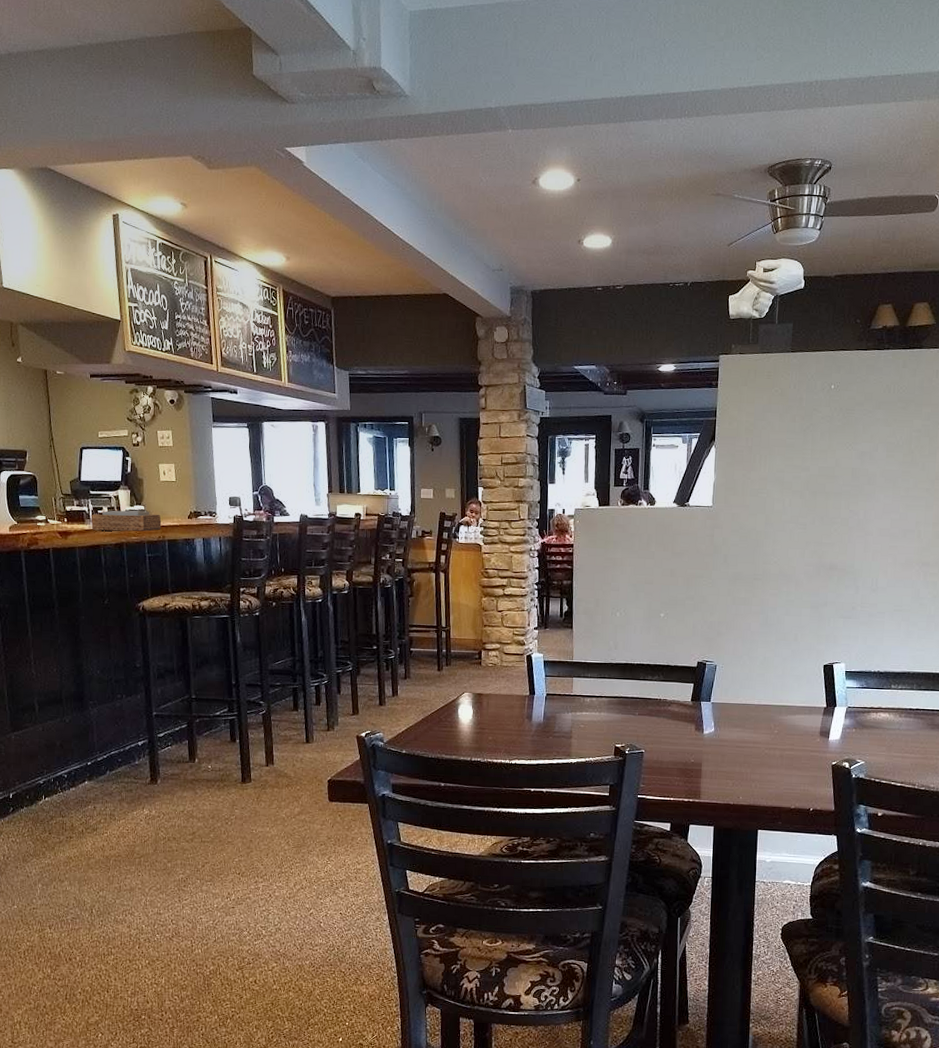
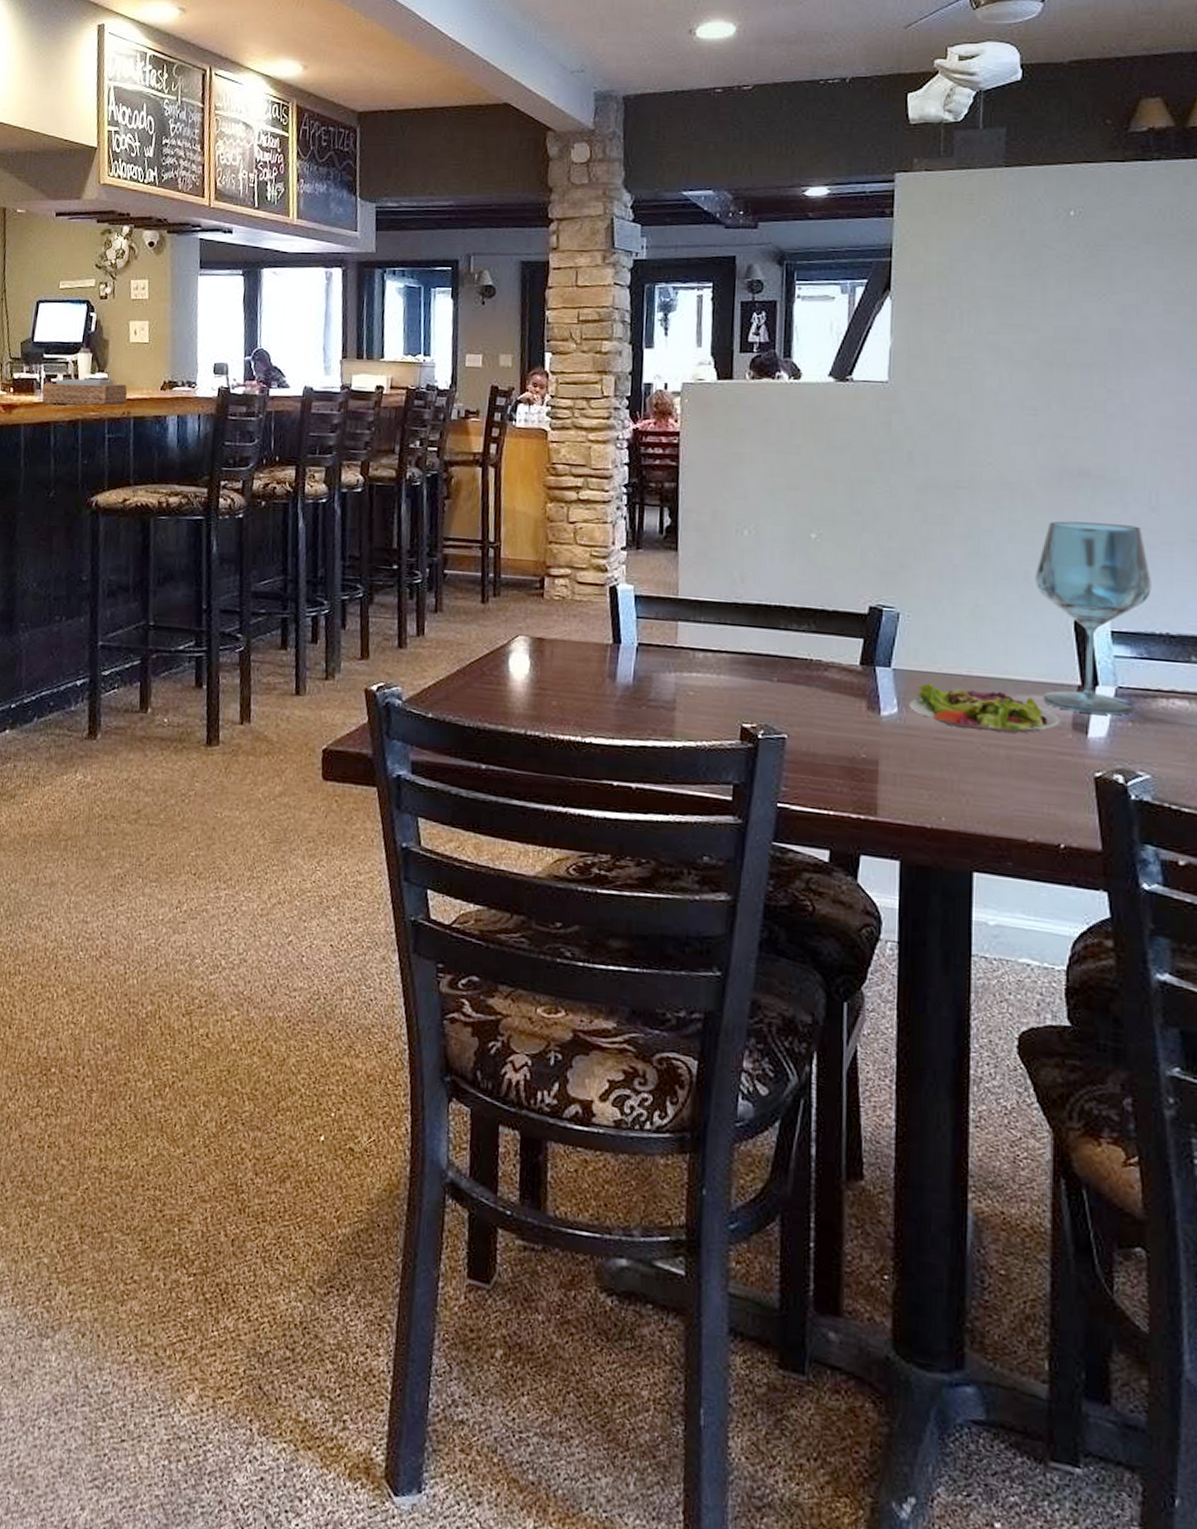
salad plate: none [721,711,814,741] -> present [909,683,1062,734]
wine glass: none [801,600,871,725] -> present [1035,521,1152,715]

